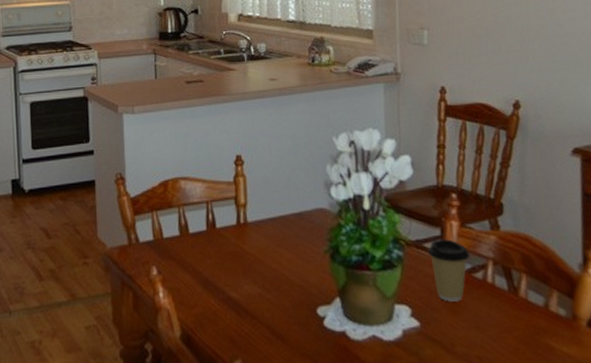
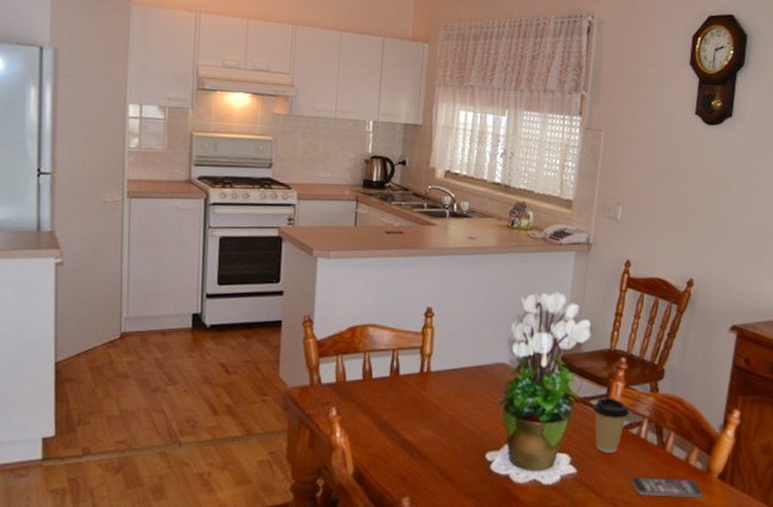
smartphone: none [484,327,573,351] -> present [631,477,703,498]

